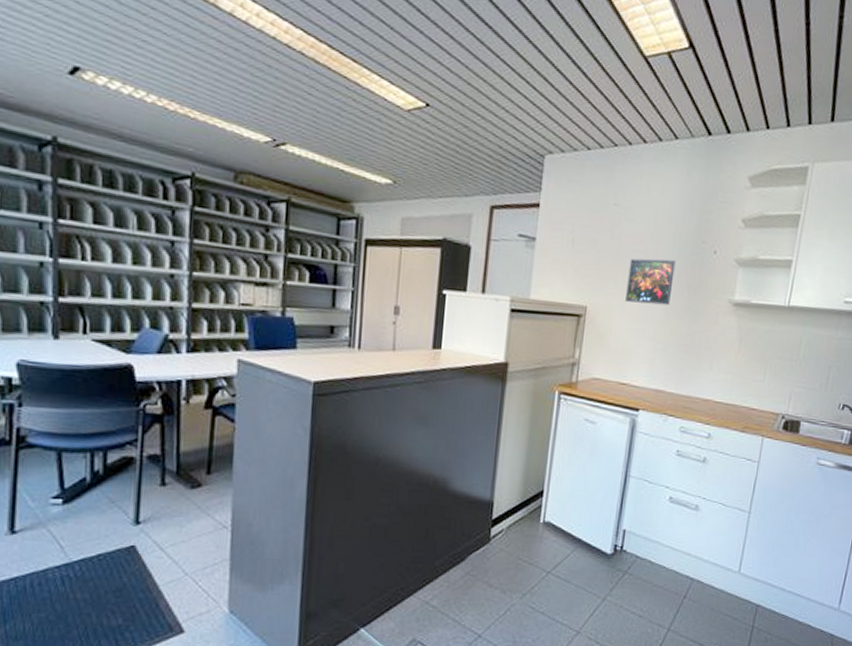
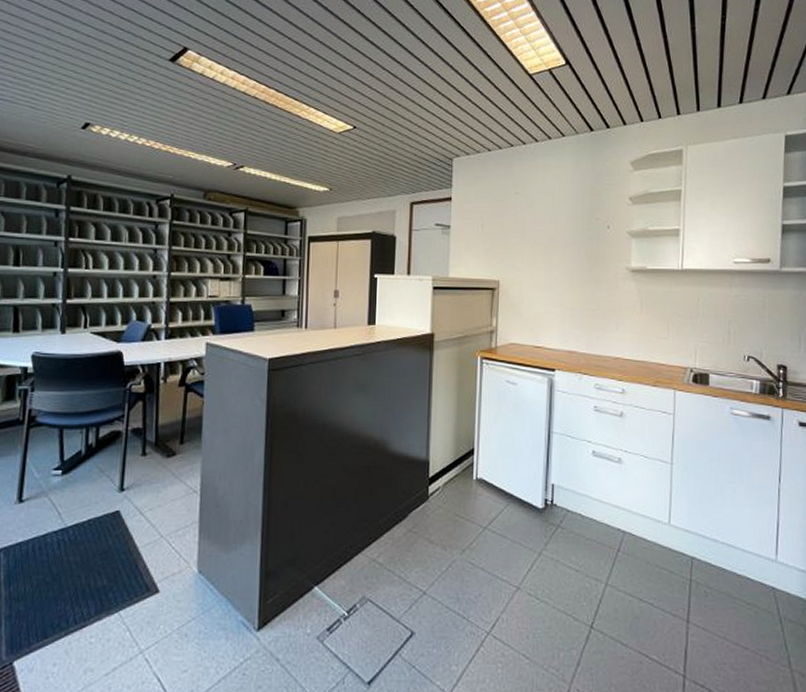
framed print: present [625,258,676,306] -> none [533,235,574,276]

